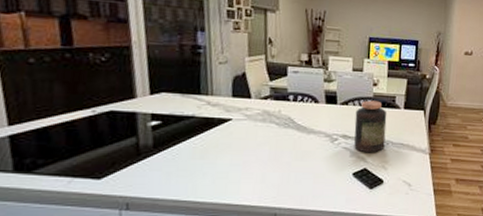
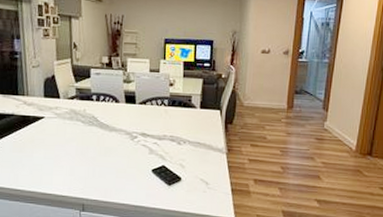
jar: present [354,100,387,153] -> none [152,100,184,151]

